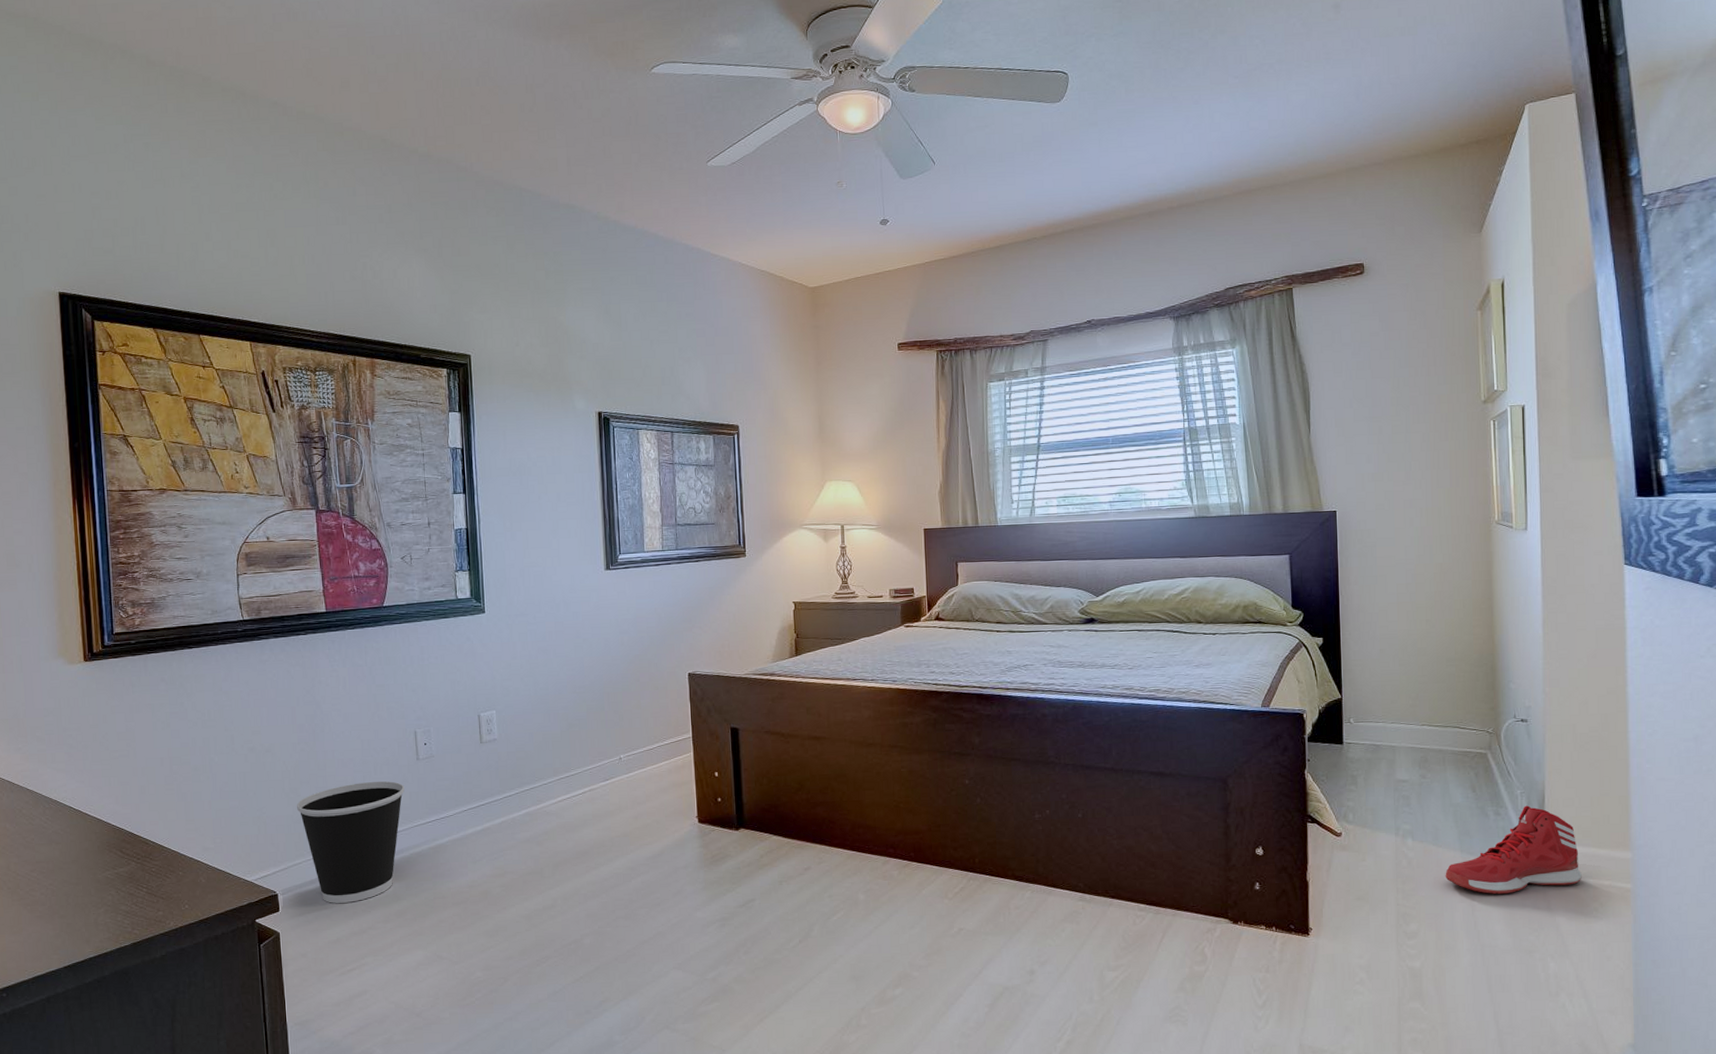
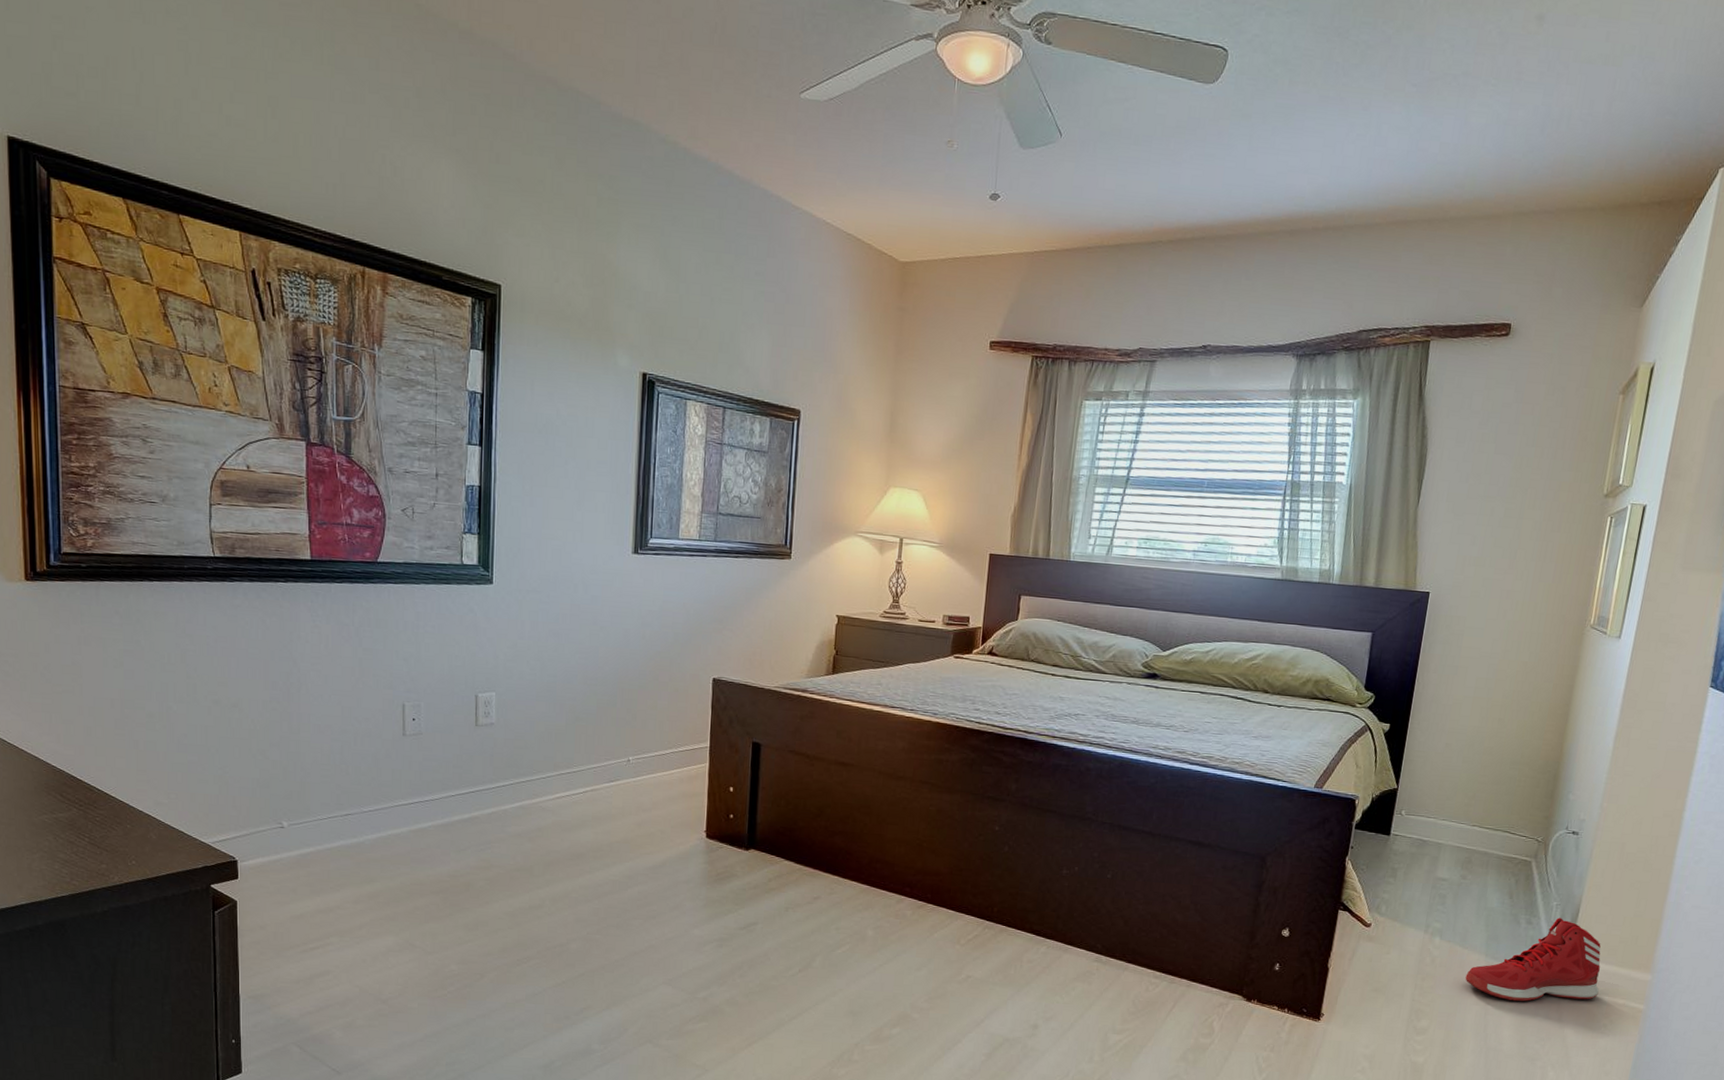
wastebasket: present [297,781,405,903] -> none [264,752,387,879]

